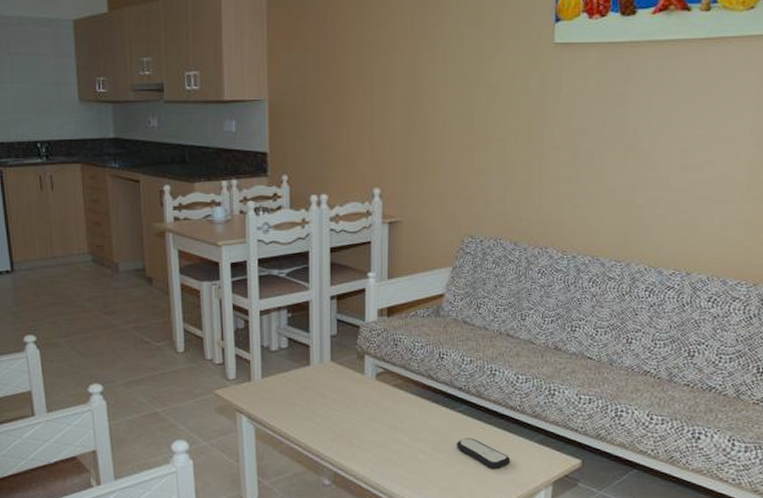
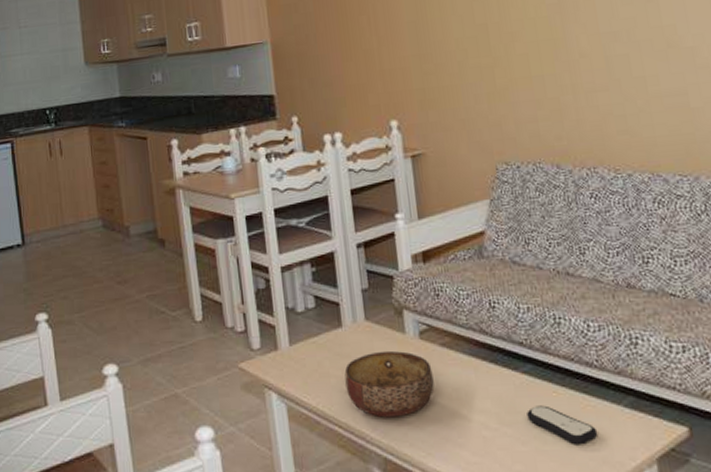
bowl: none [308,387,383,441] -> present [344,350,435,418]

